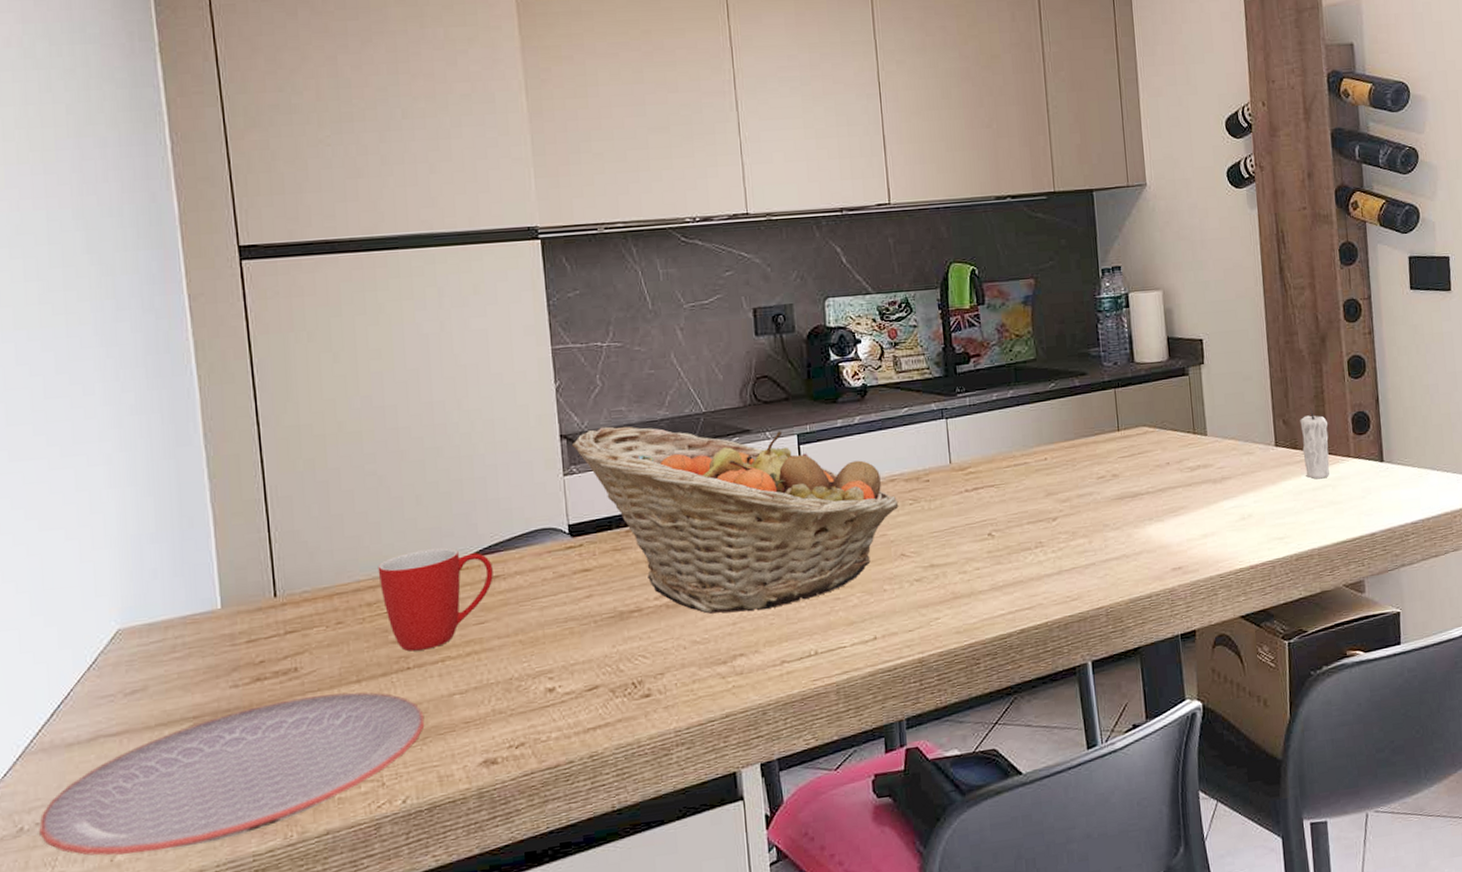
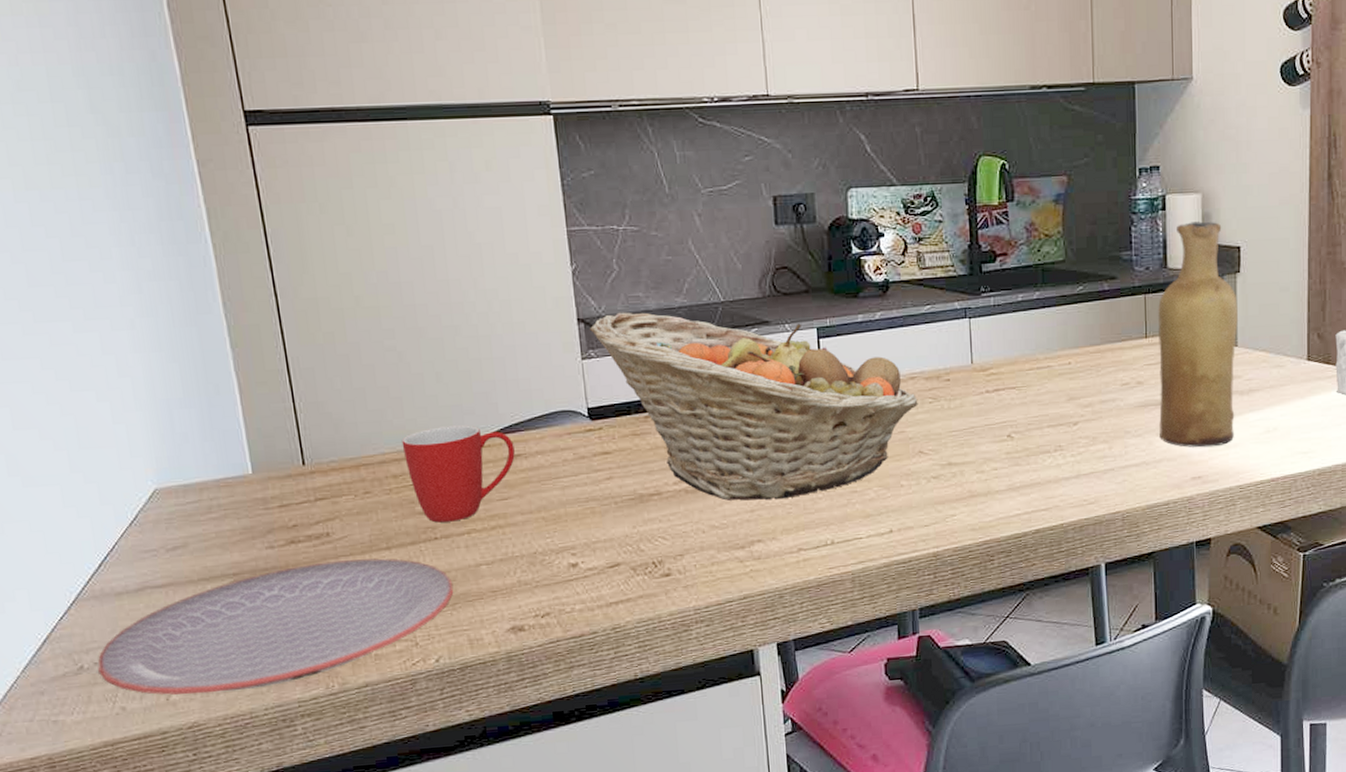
vase: none [1128,317,1210,538] -> present [1158,221,1238,448]

